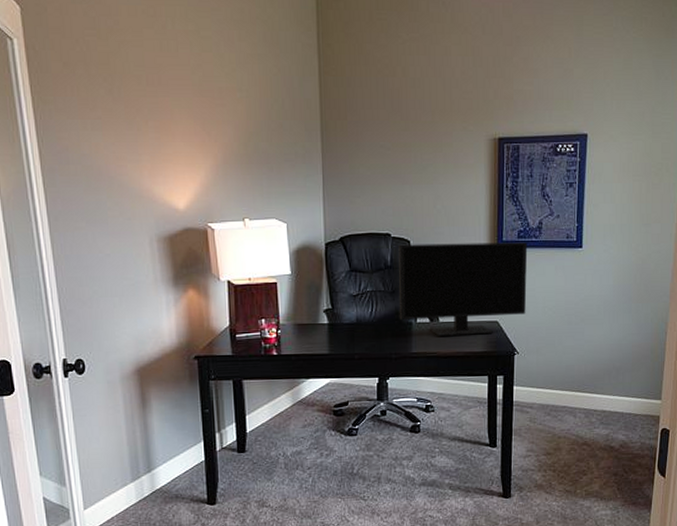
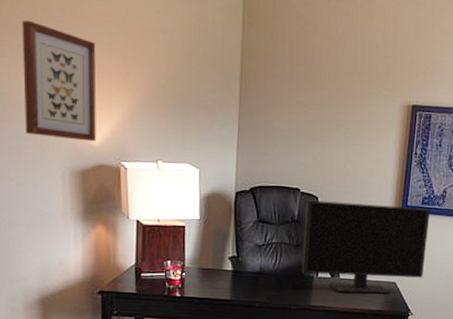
wall art: none [100,91,181,206] -> present [22,20,97,142]

